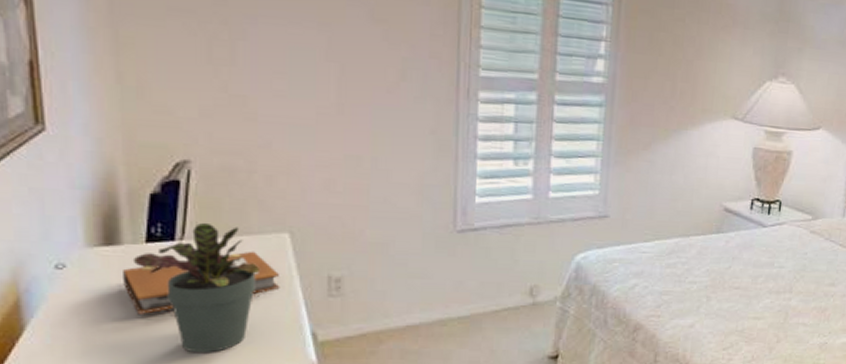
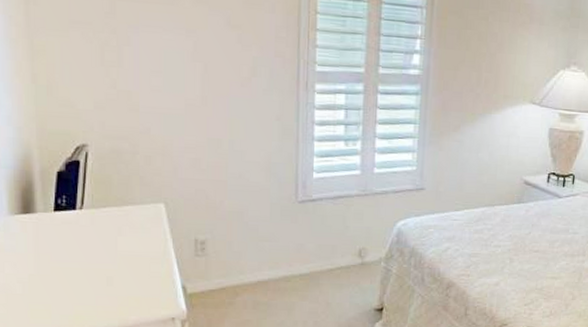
notebook: present [123,251,280,314] -> none [37,218,157,269]
potted plant: present [132,222,259,353] -> none [44,194,141,302]

